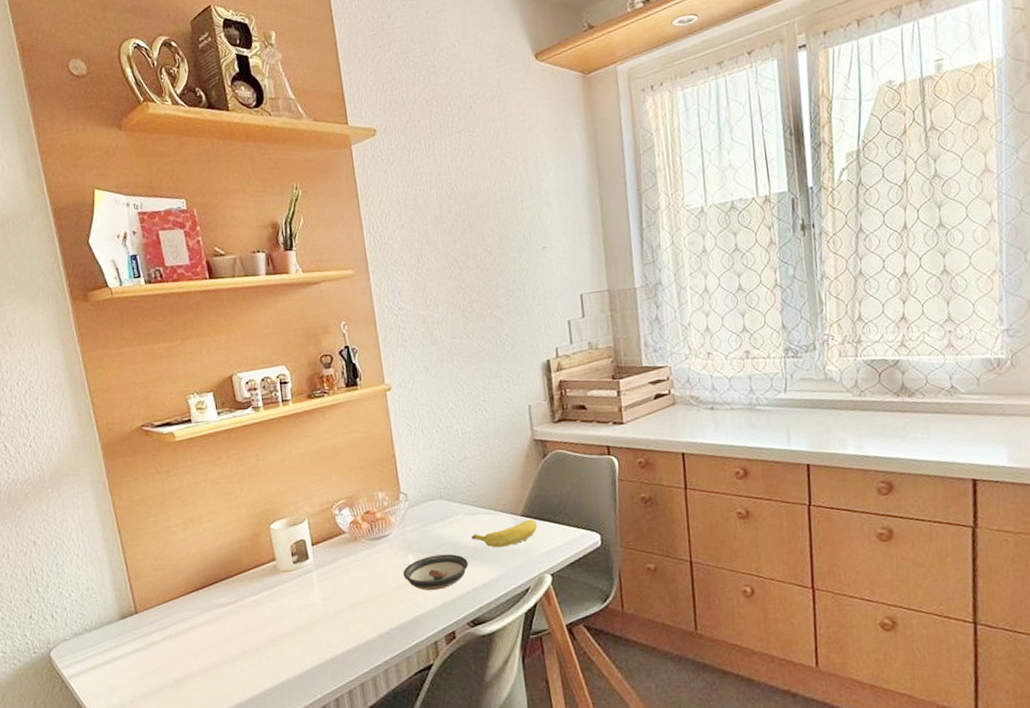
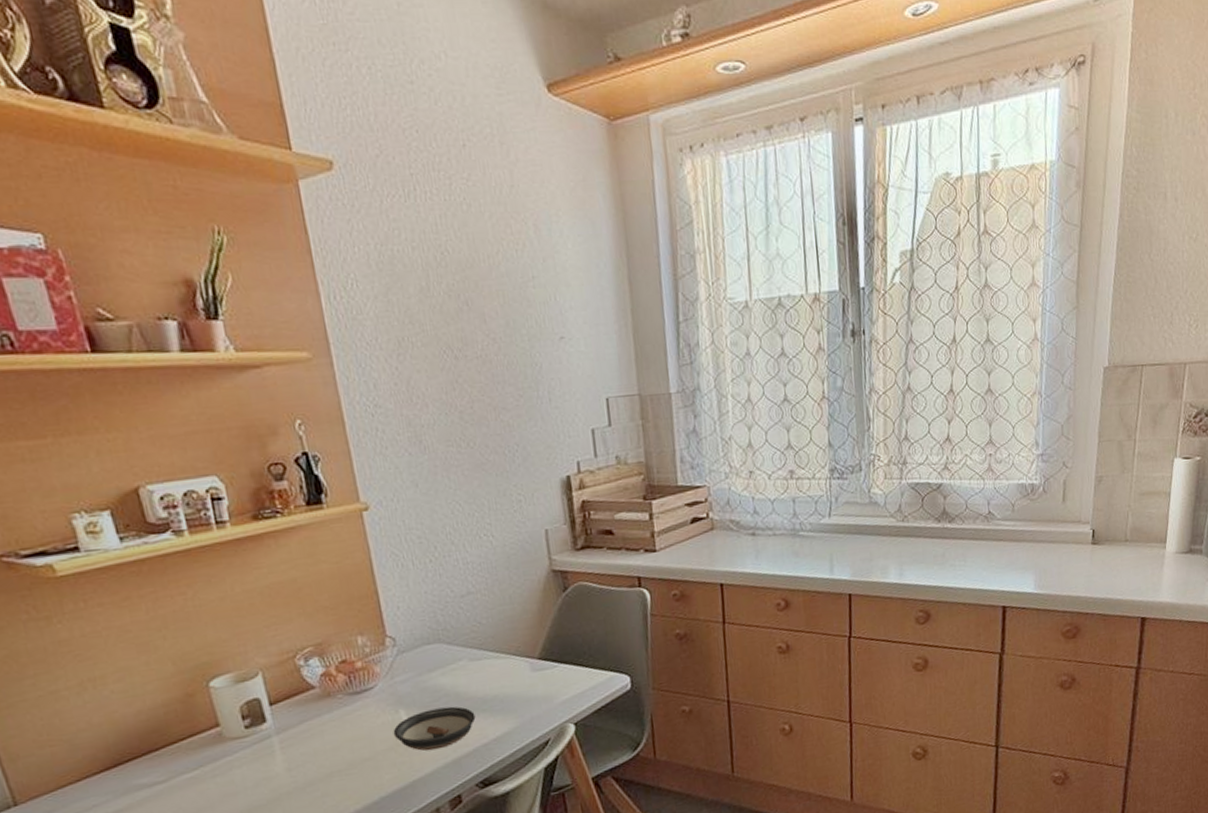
banana: present [472,519,537,548] -> none [478,662,557,697]

